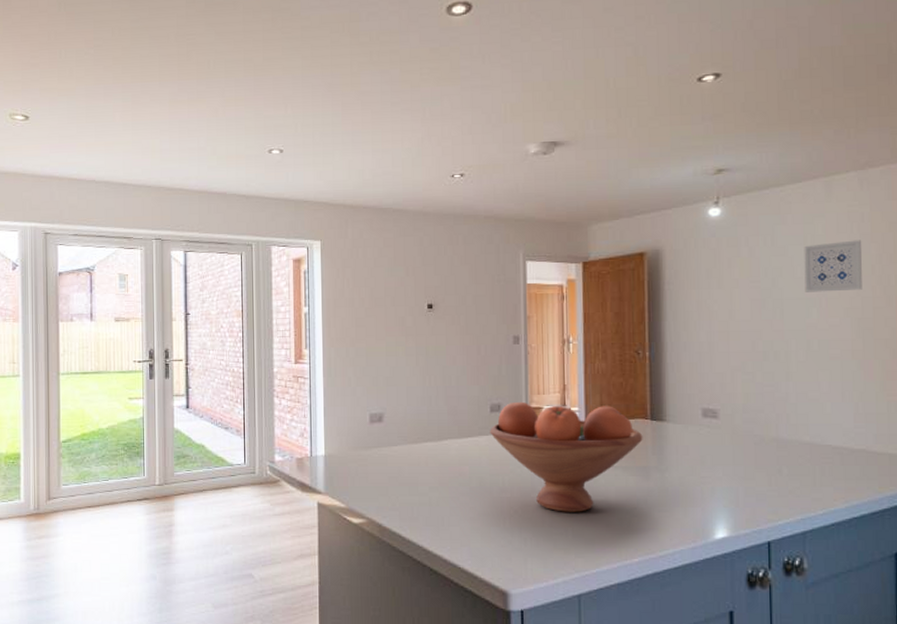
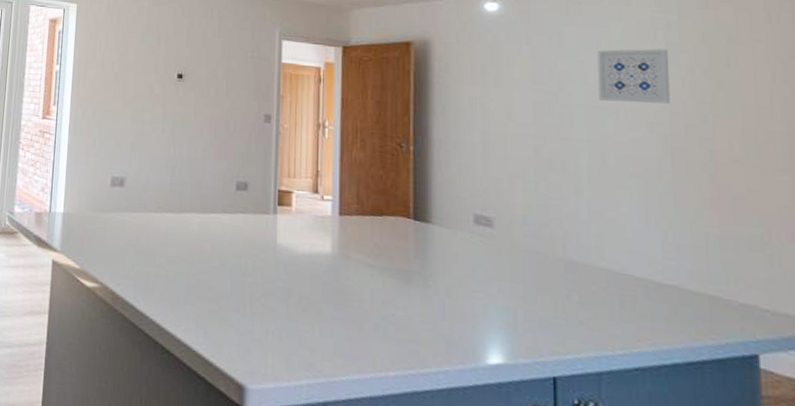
fruit bowl: present [490,401,643,512] -> none [234,182,404,310]

